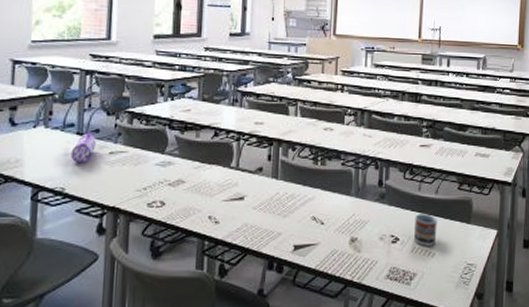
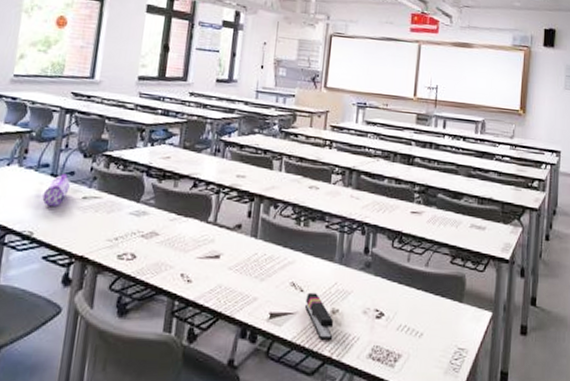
stapler: none [325,224,354,265] -> present [304,292,334,340]
cup: present [413,214,437,246] -> none [399,288,427,325]

